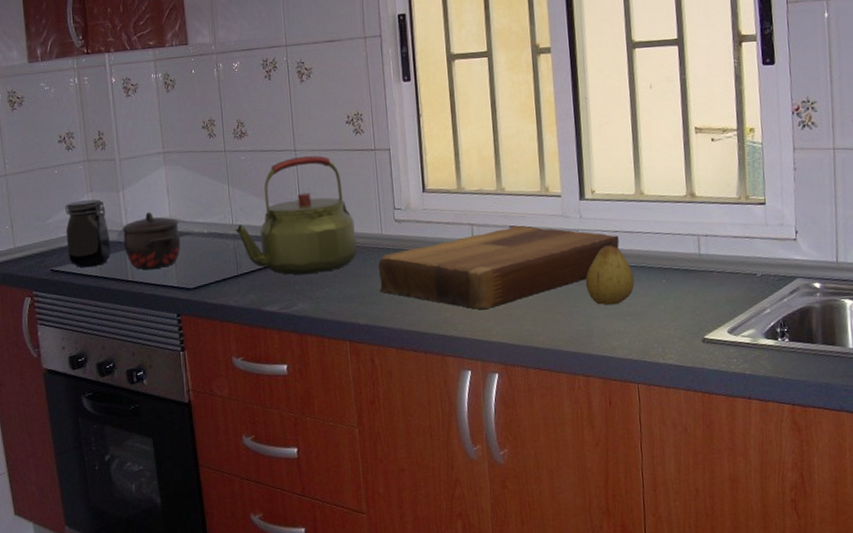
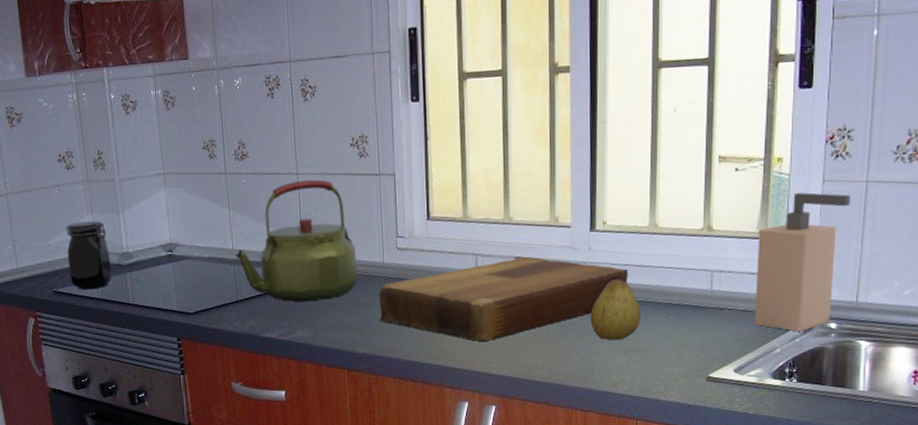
cooking pot: present [122,212,181,270] -> none [122,235,181,293]
soap dispenser: none [738,160,821,292] -> present [754,192,851,332]

